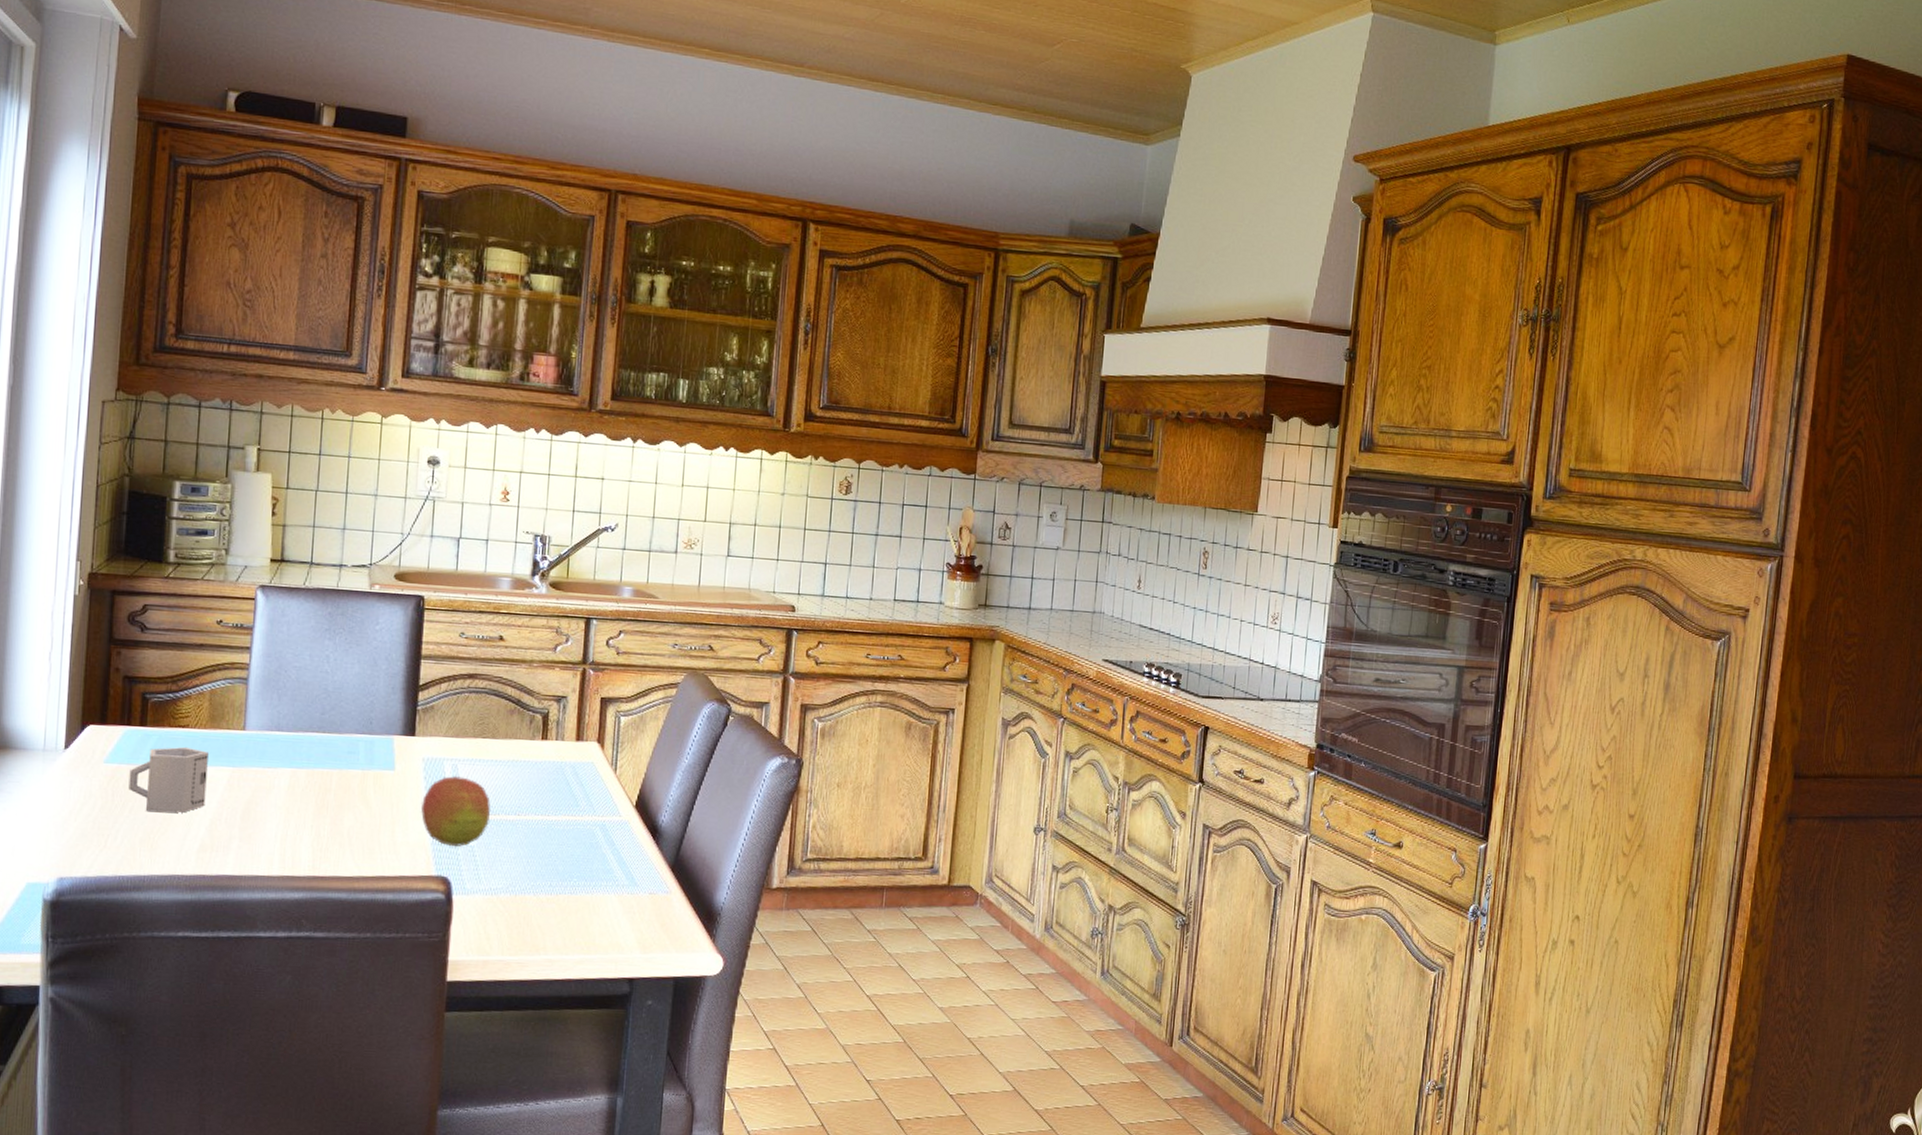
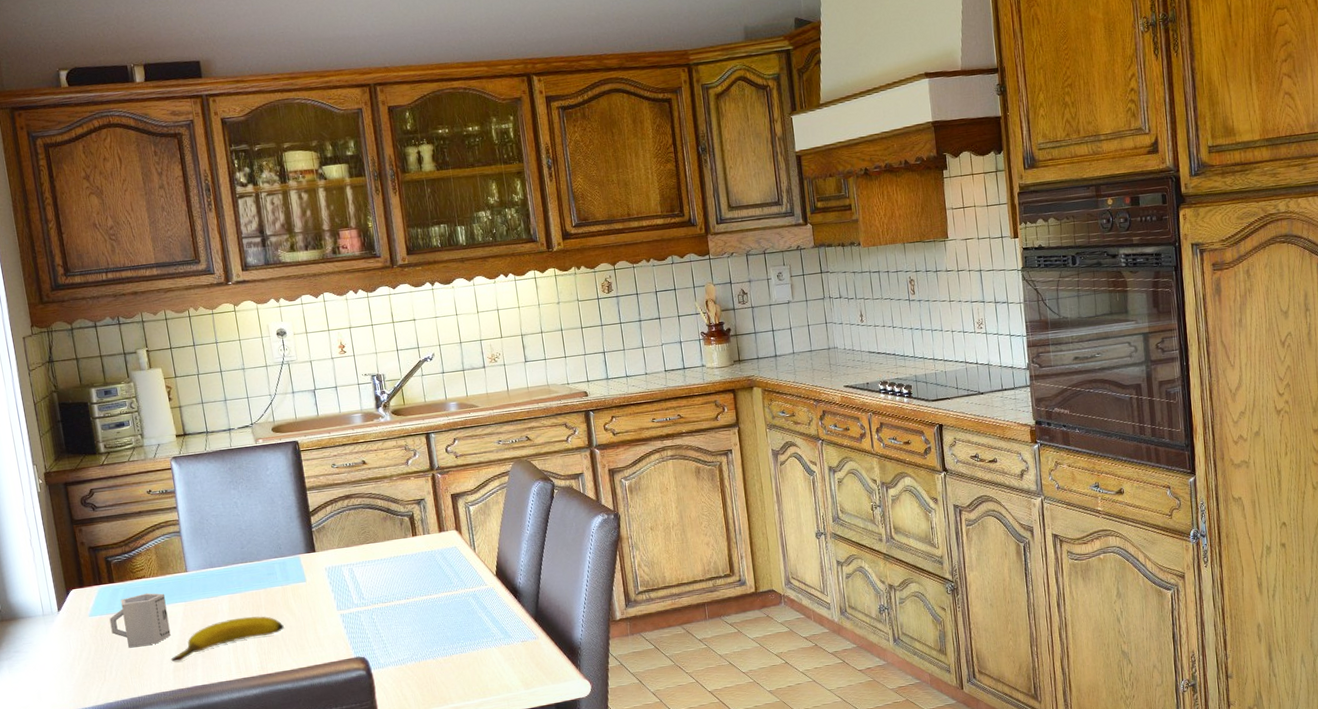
banana: none [197,799,354,841] -> present [170,616,284,662]
fruit: present [420,775,491,847] -> none [332,576,387,633]

